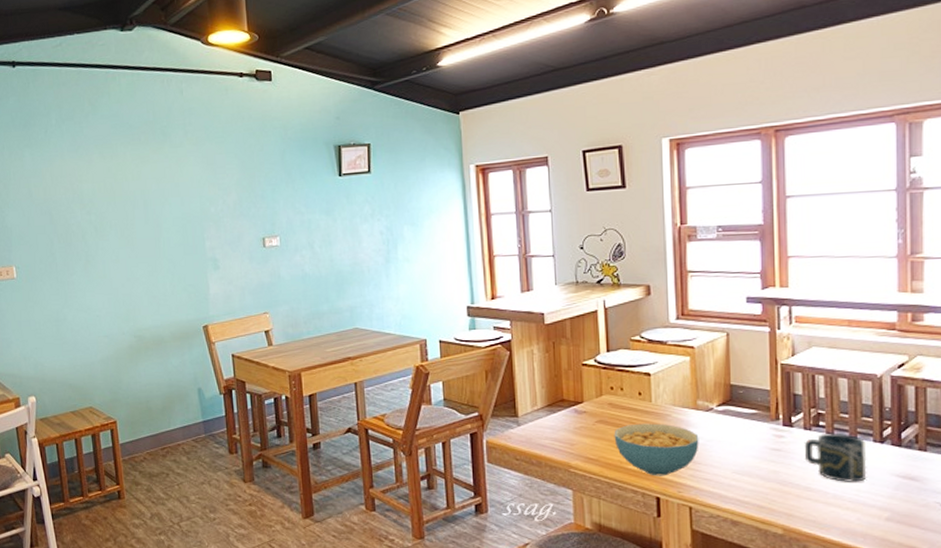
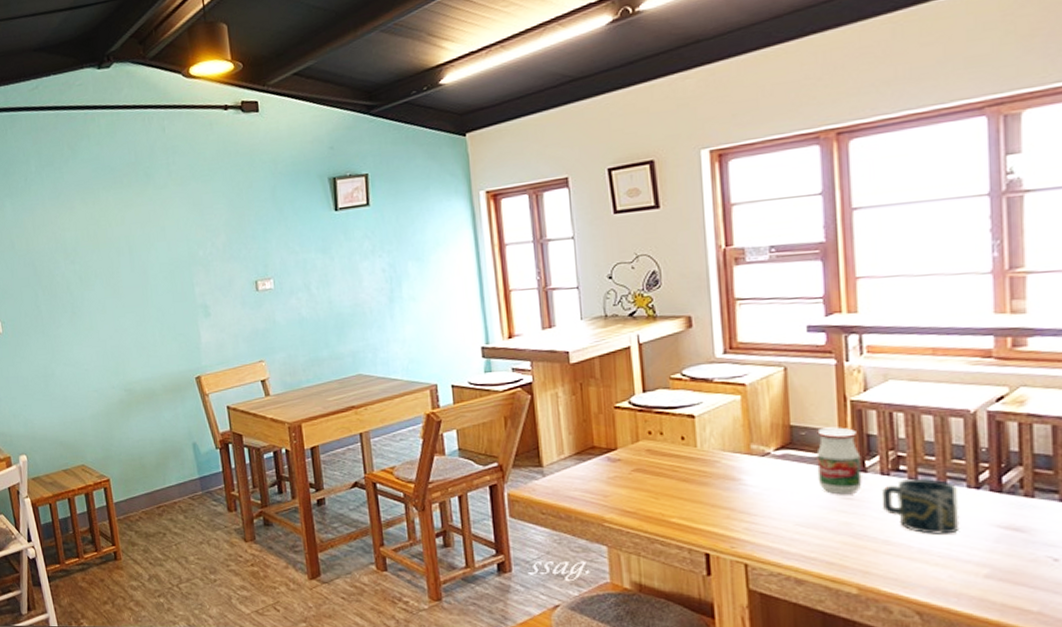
cereal bowl: present [614,423,699,476] -> none [653,471,755,530]
jar: none [752,387,789,447] -> present [816,427,862,495]

